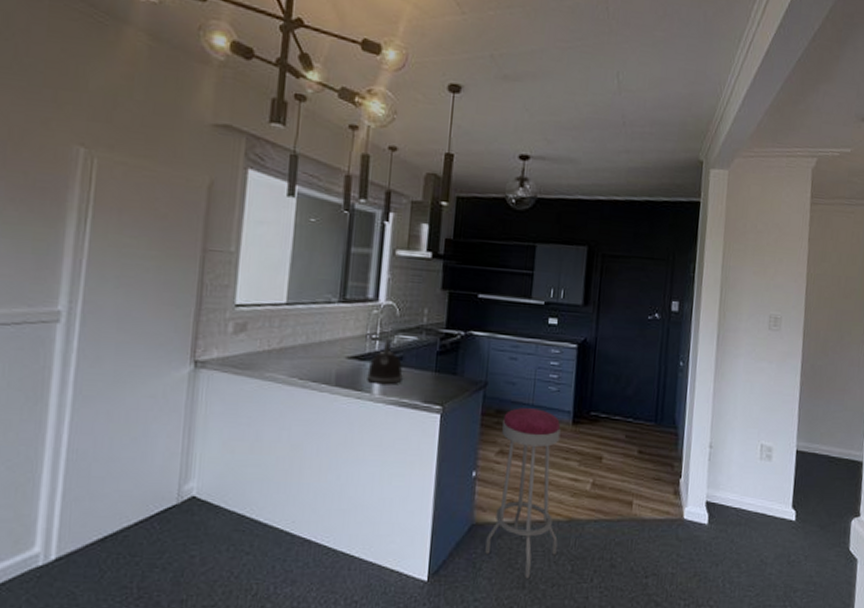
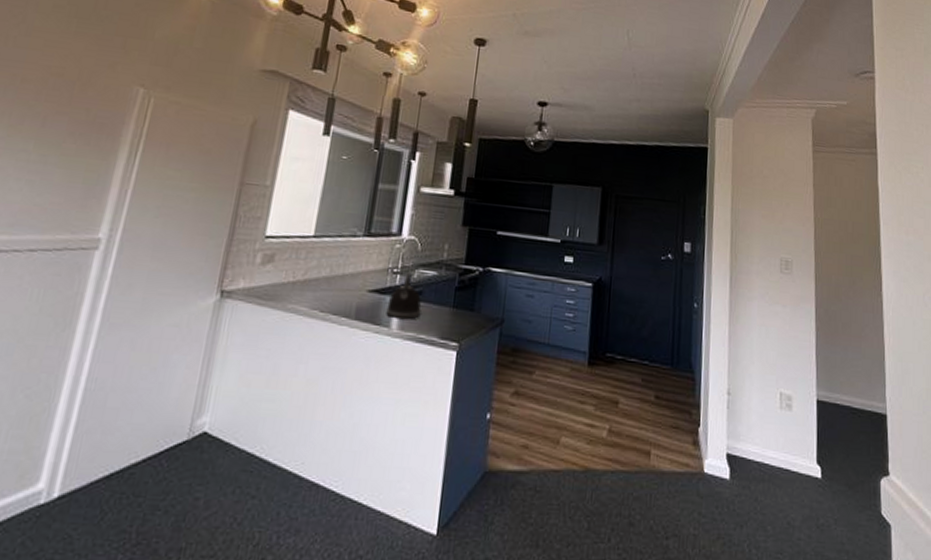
bar stool: present [485,408,561,579] -> none [497,347,577,536]

